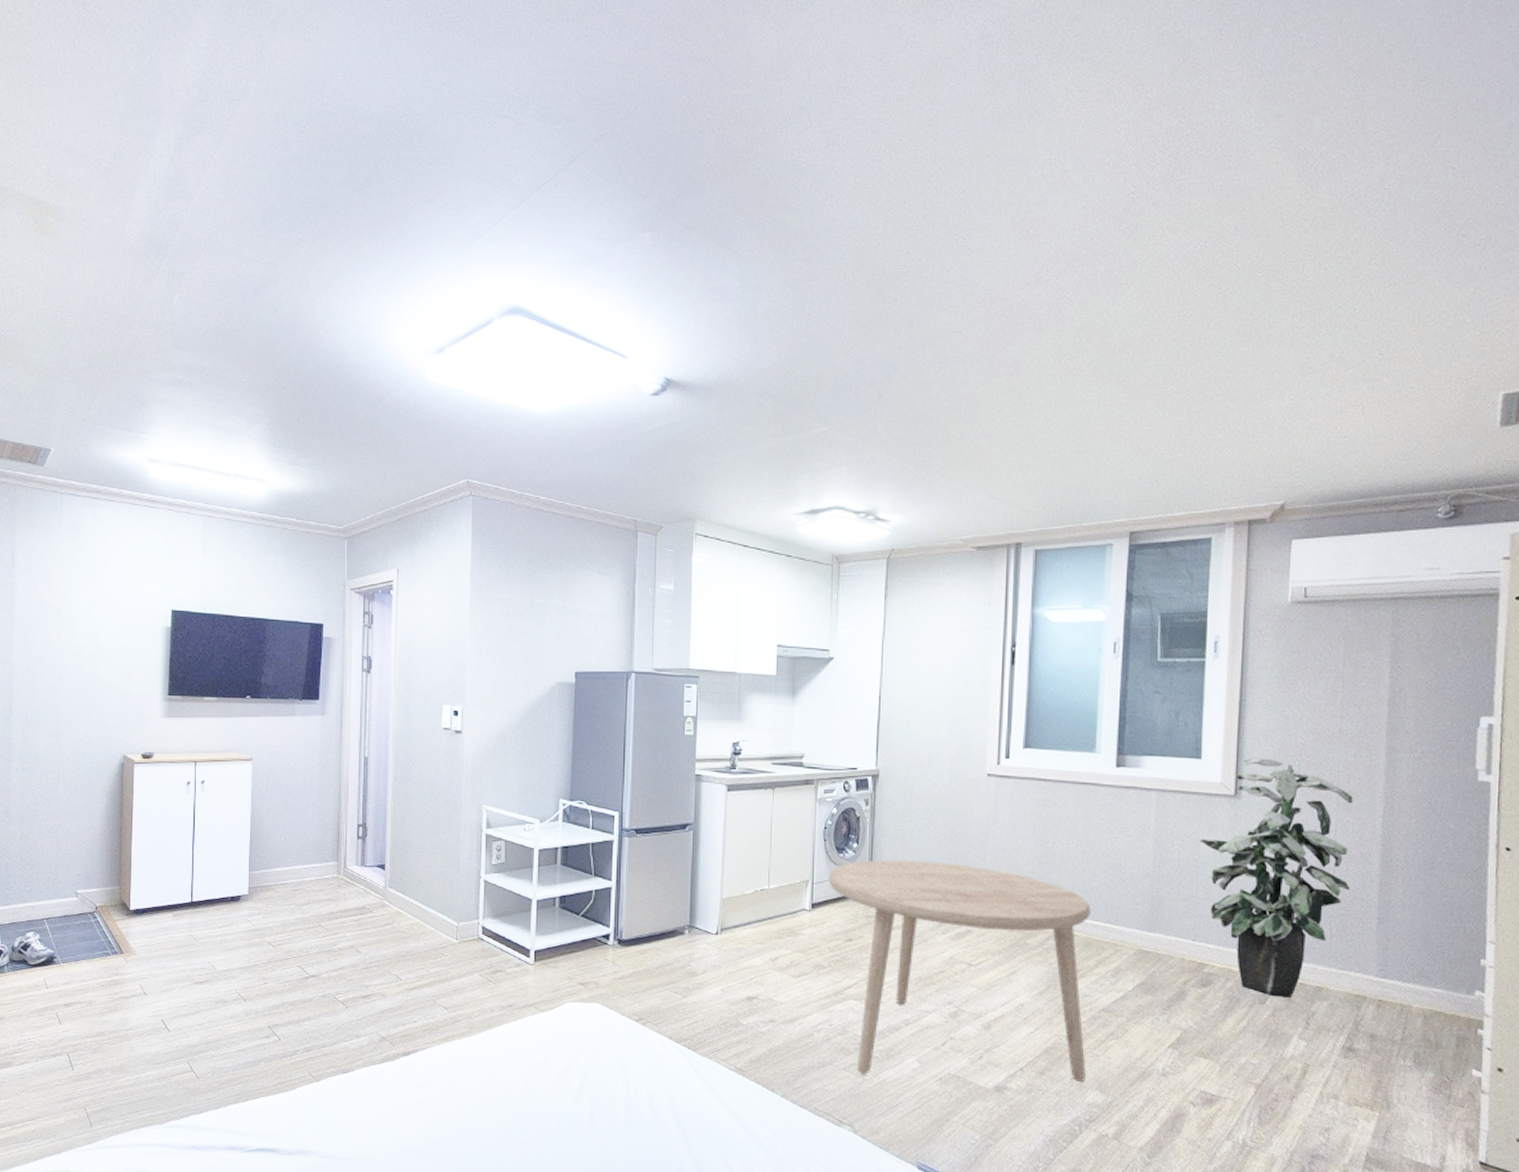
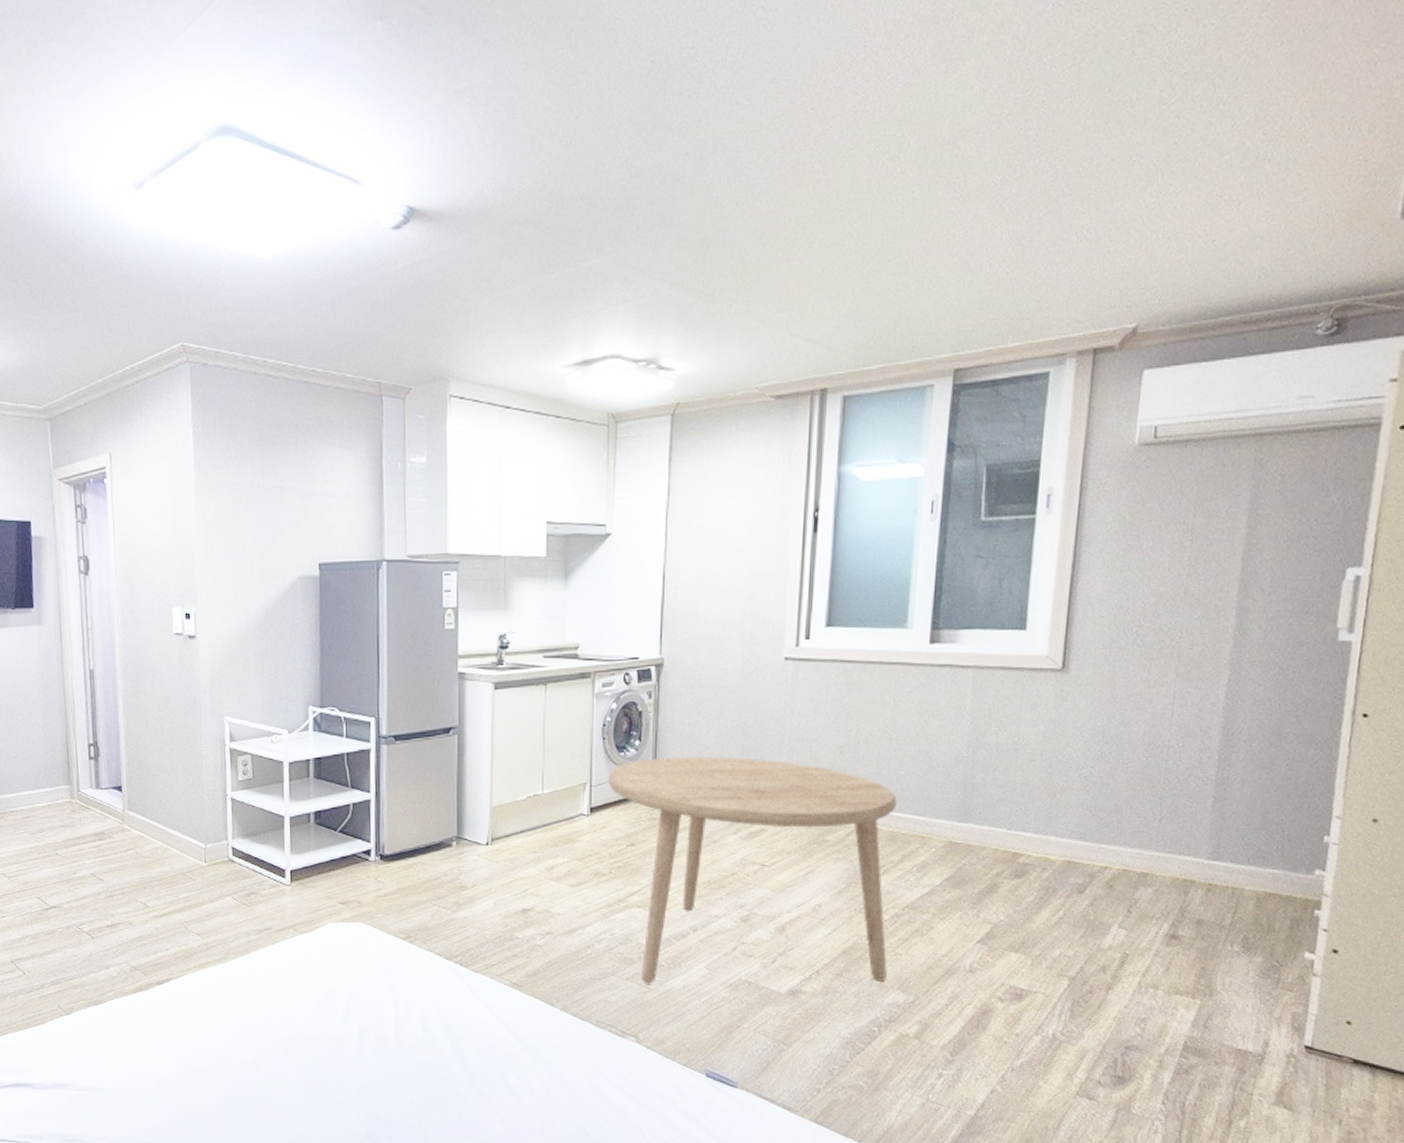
indoor plant: present [1199,758,1353,998] -> none [1020,626,1195,886]

